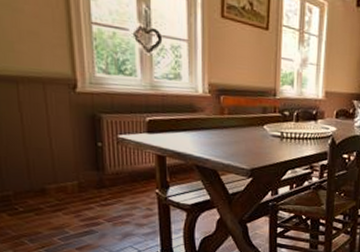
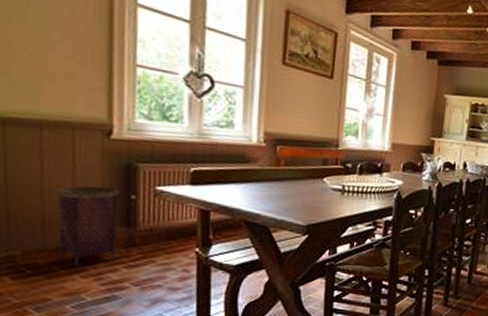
woven basket: none [35,134,91,204] -> present [55,185,119,266]

